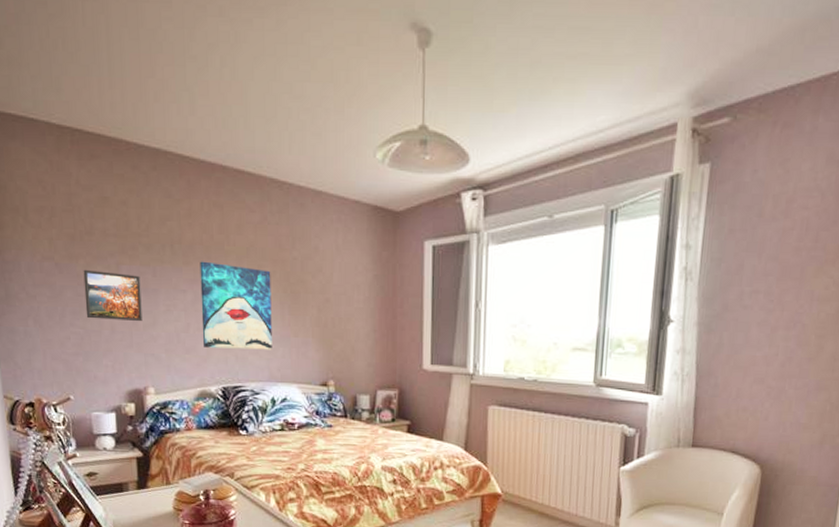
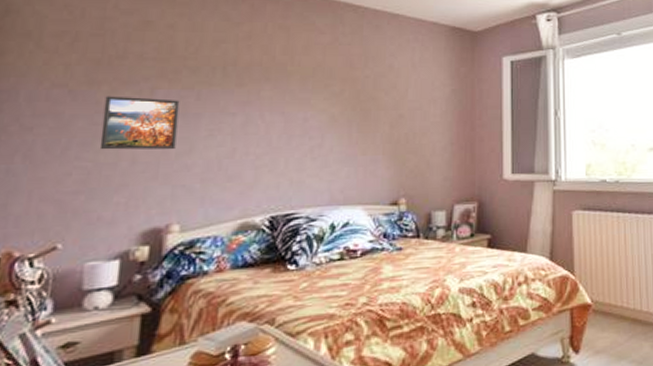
wall art: present [200,261,272,350] -> none [251,82,339,173]

